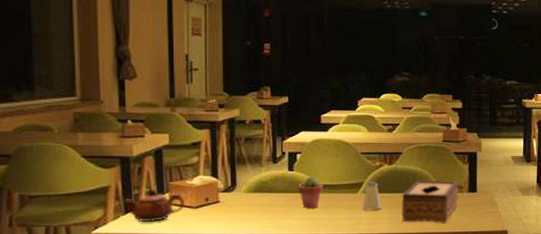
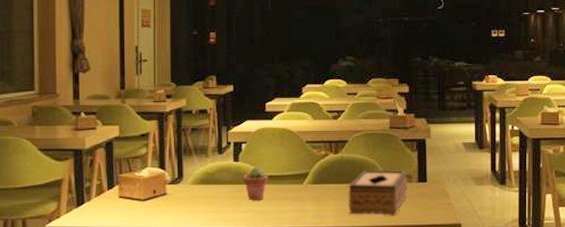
teapot: present [123,189,184,223] -> none [75,181,133,216]
saltshaker: present [362,182,381,211] -> none [308,172,328,203]

